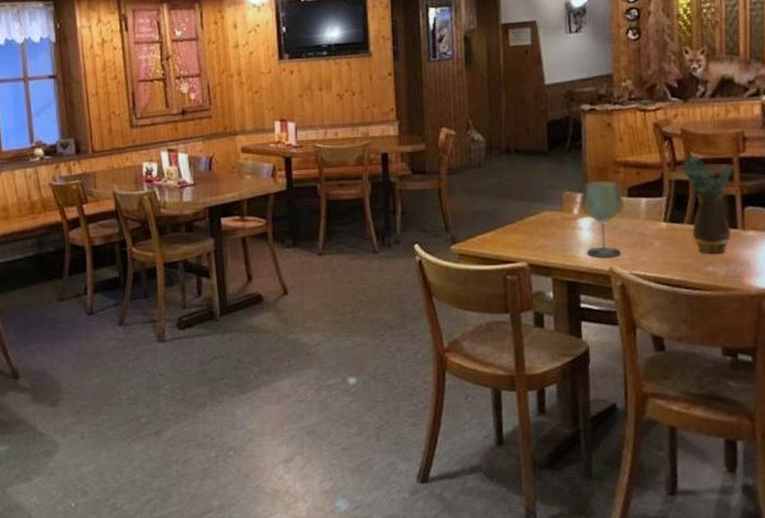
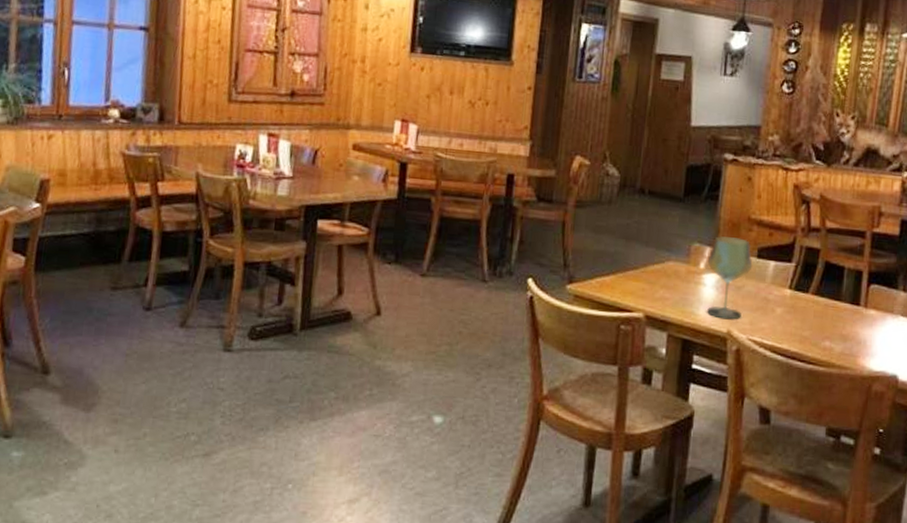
vase: present [679,153,733,255] -> none [814,219,865,330]

